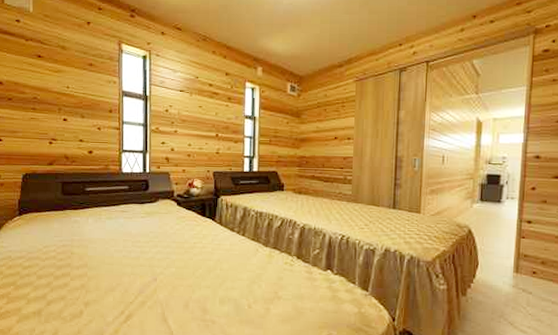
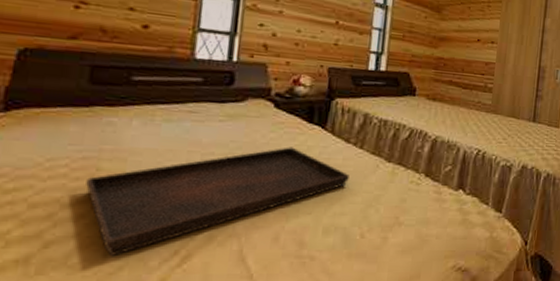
serving tray: none [66,235,236,313] -> present [86,147,349,256]

